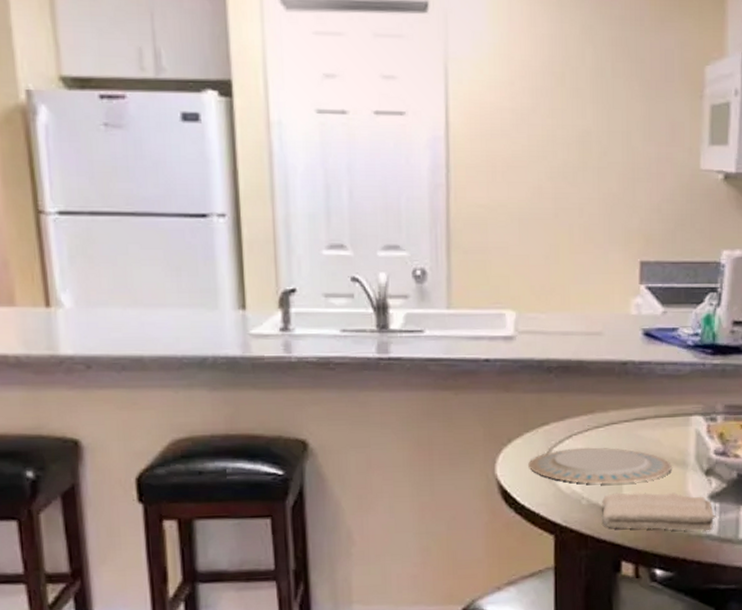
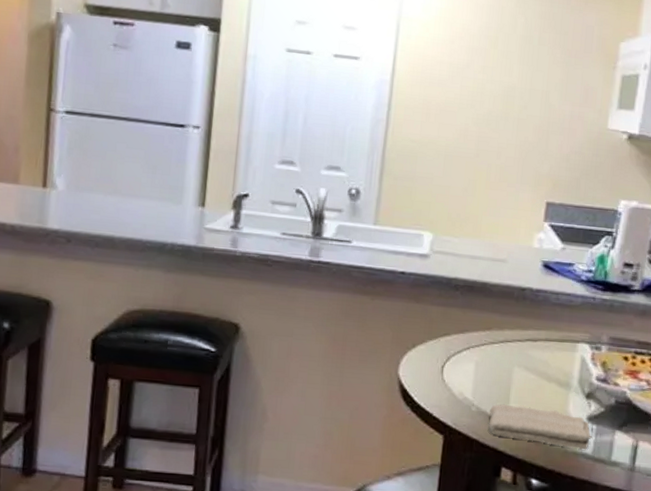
plate: present [528,447,672,484] -> none [428,359,556,397]

